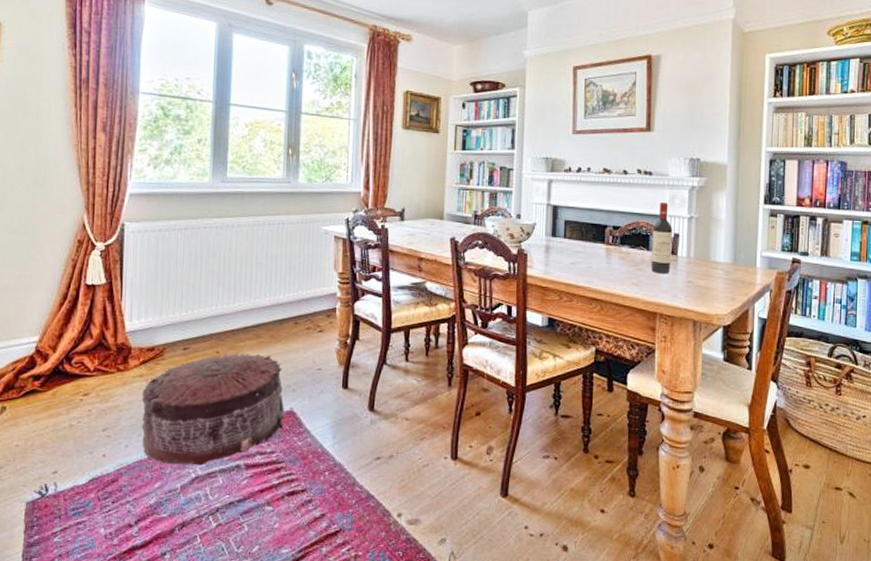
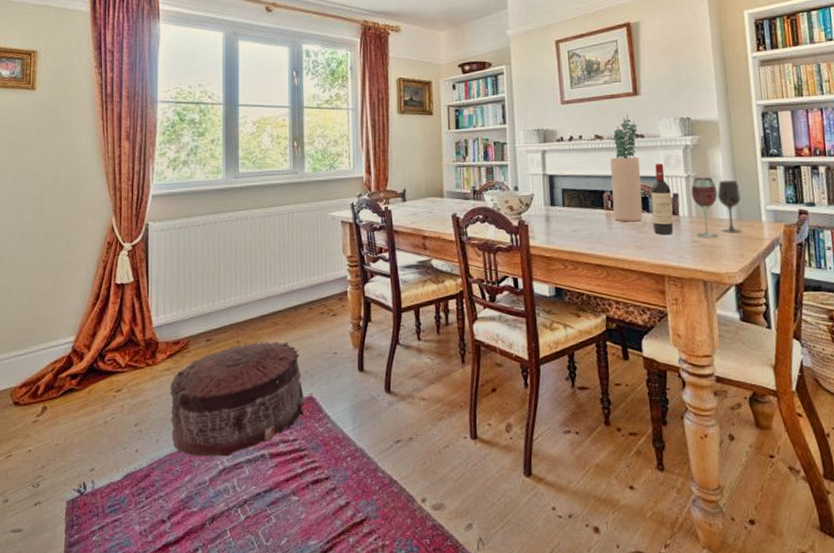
vase: none [613,150,647,259] -> present [610,114,643,222]
wineglass: none [691,219,717,280] -> present [691,177,719,238]
wine glass: none [716,223,739,277] -> present [717,180,743,233]

